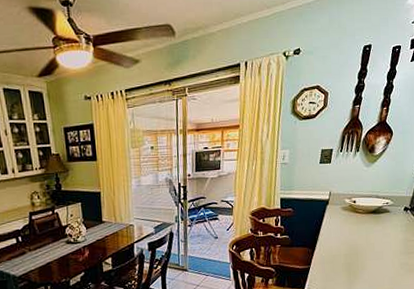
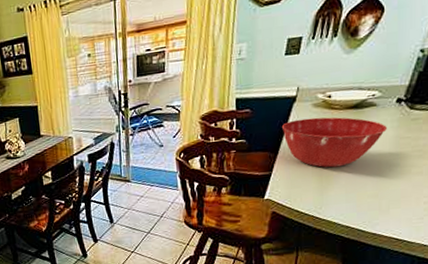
mixing bowl: none [317,219,398,264] -> present [281,117,387,168]

